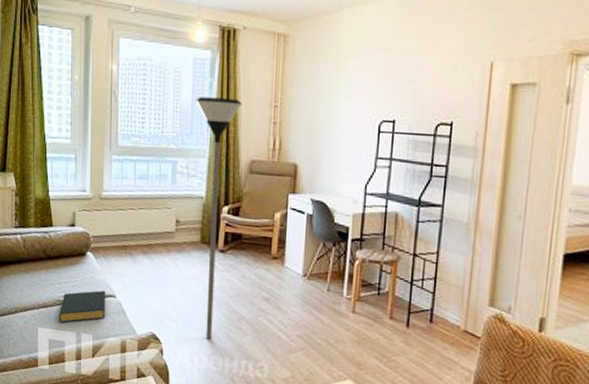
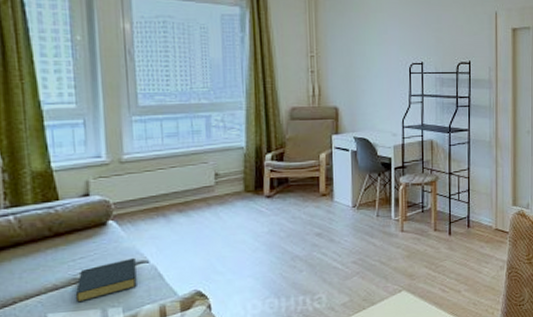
floor lamp: present [196,97,242,340] -> none [227,51,277,284]

